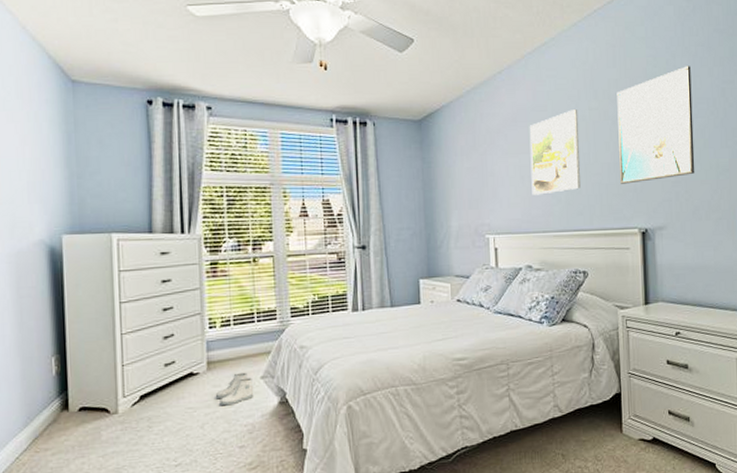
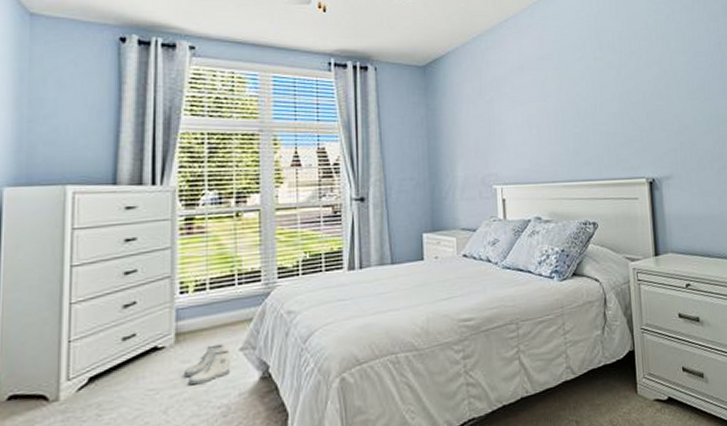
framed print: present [529,109,580,195] -> none [536,59,588,144]
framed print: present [617,66,695,184] -> none [620,21,698,134]

